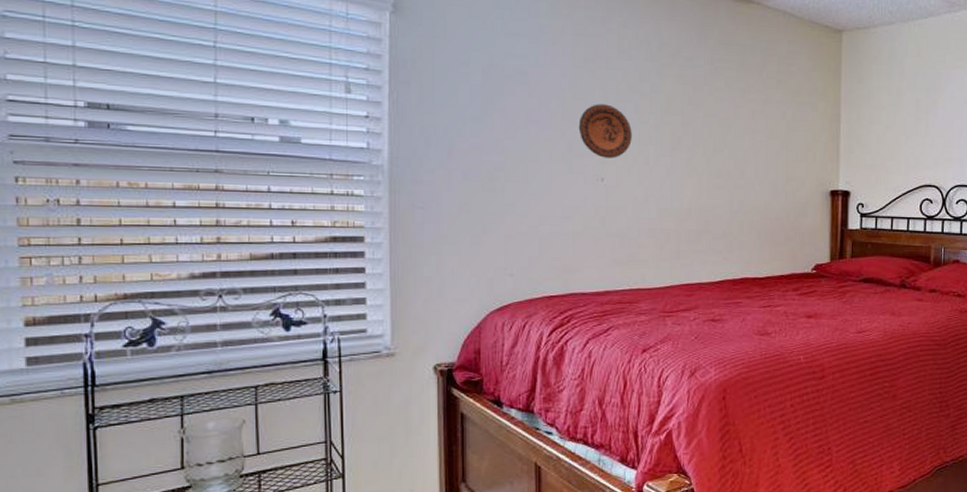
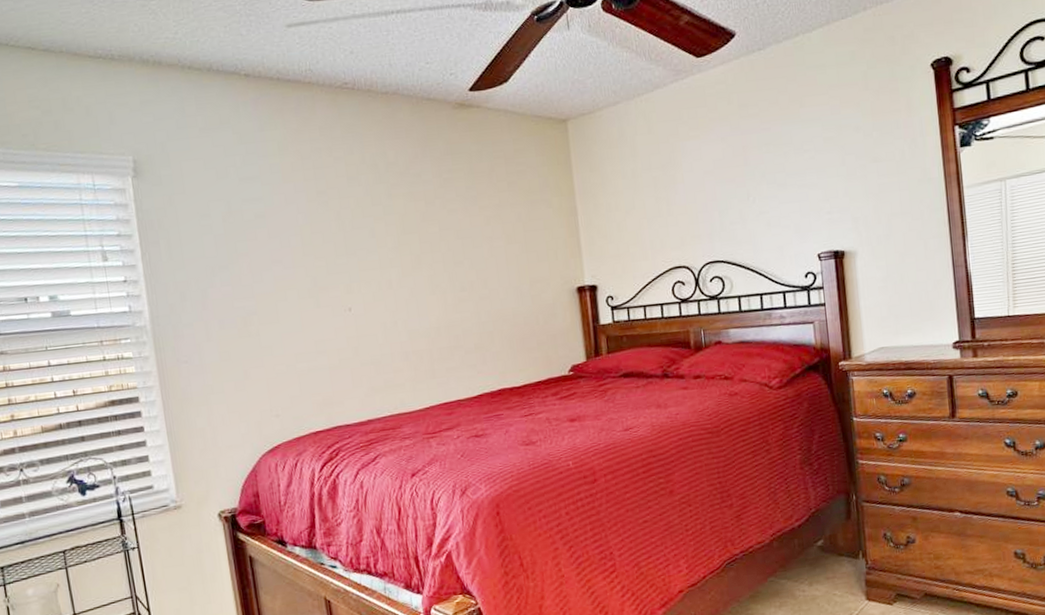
decorative plate: present [578,104,632,158] -> none [319,233,373,288]

